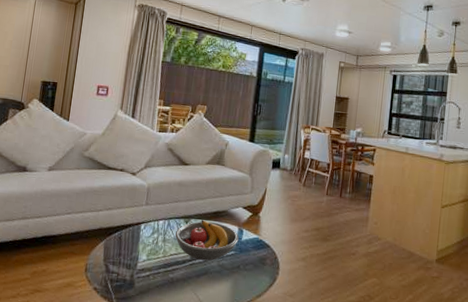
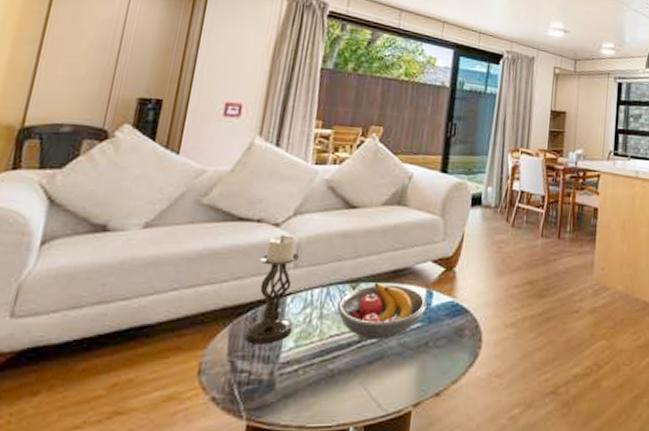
candle holder: none [114,181,150,256] -> present [244,235,300,345]

